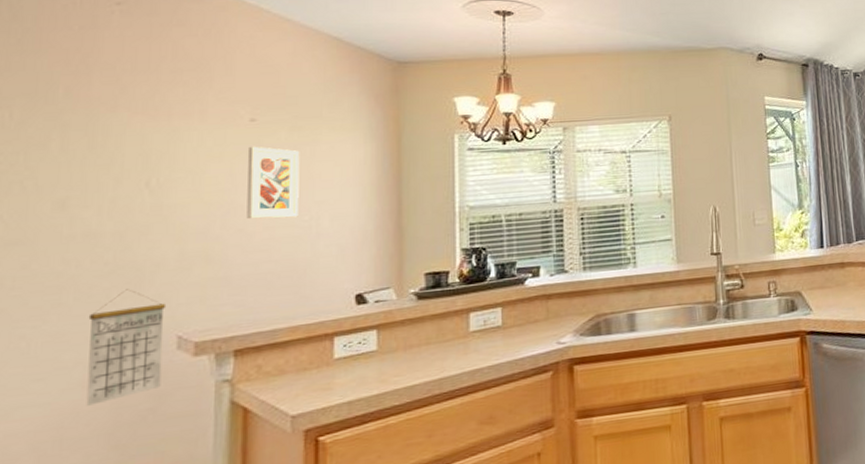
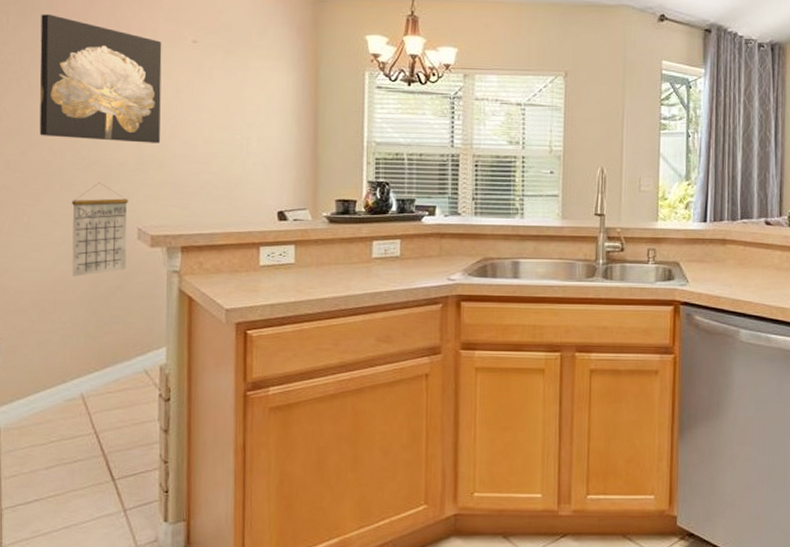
wall art: none [48,105,212,244] -> present [39,14,162,143]
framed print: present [246,146,300,220] -> none [190,66,233,136]

